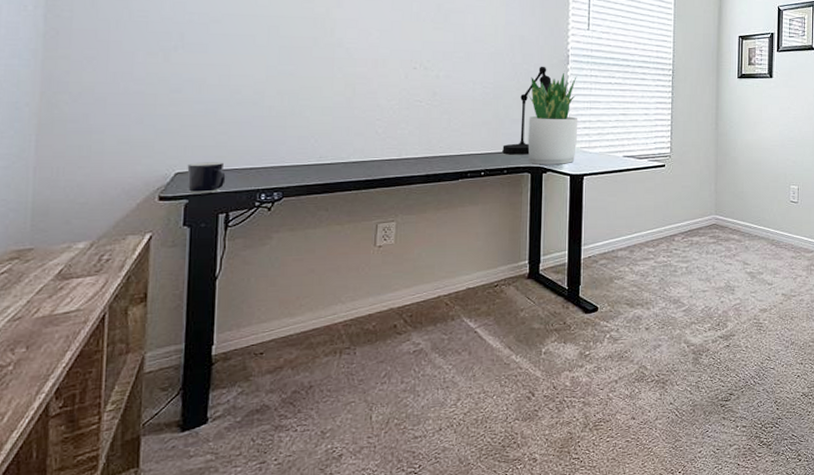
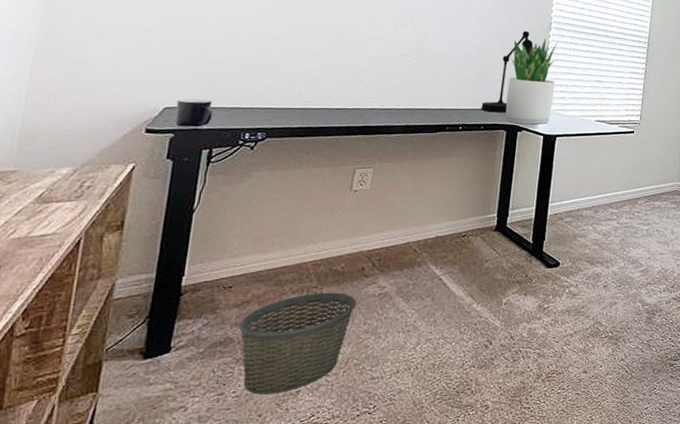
basket: none [273,352,392,461] -> present [238,292,357,394]

